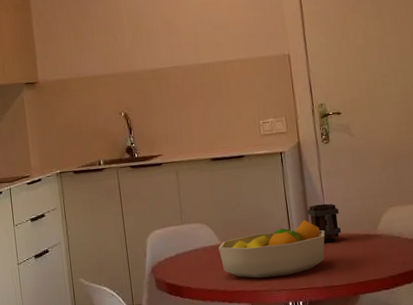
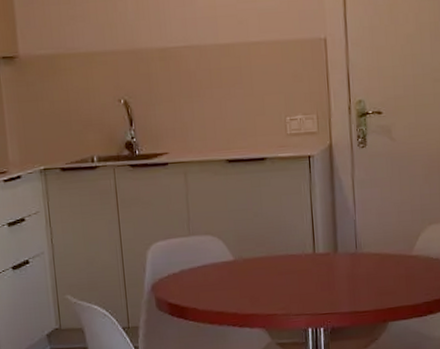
fruit bowl: present [218,219,325,279] -> none [231,235,355,301]
mug: present [307,203,342,243] -> none [336,218,373,263]

